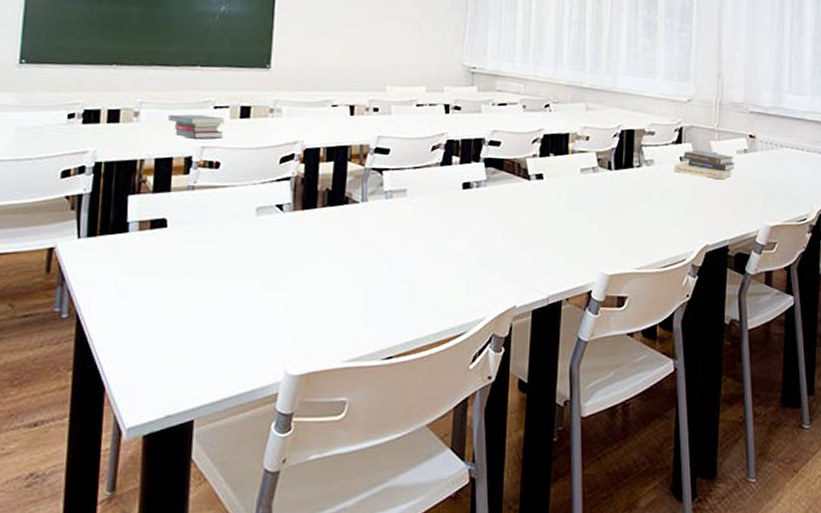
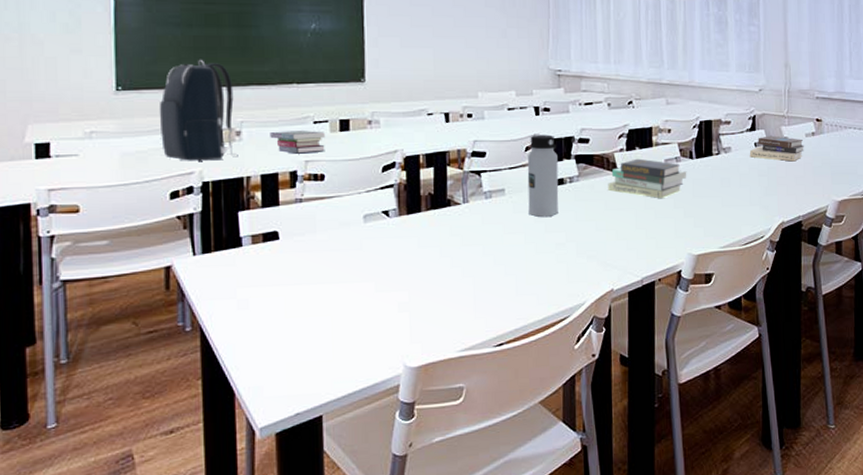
backpack: none [58,36,136,141] -> present [159,59,238,161]
water bottle: none [430,134,466,222] -> present [527,135,559,217]
books: none [517,166,604,210] -> present [608,158,687,198]

